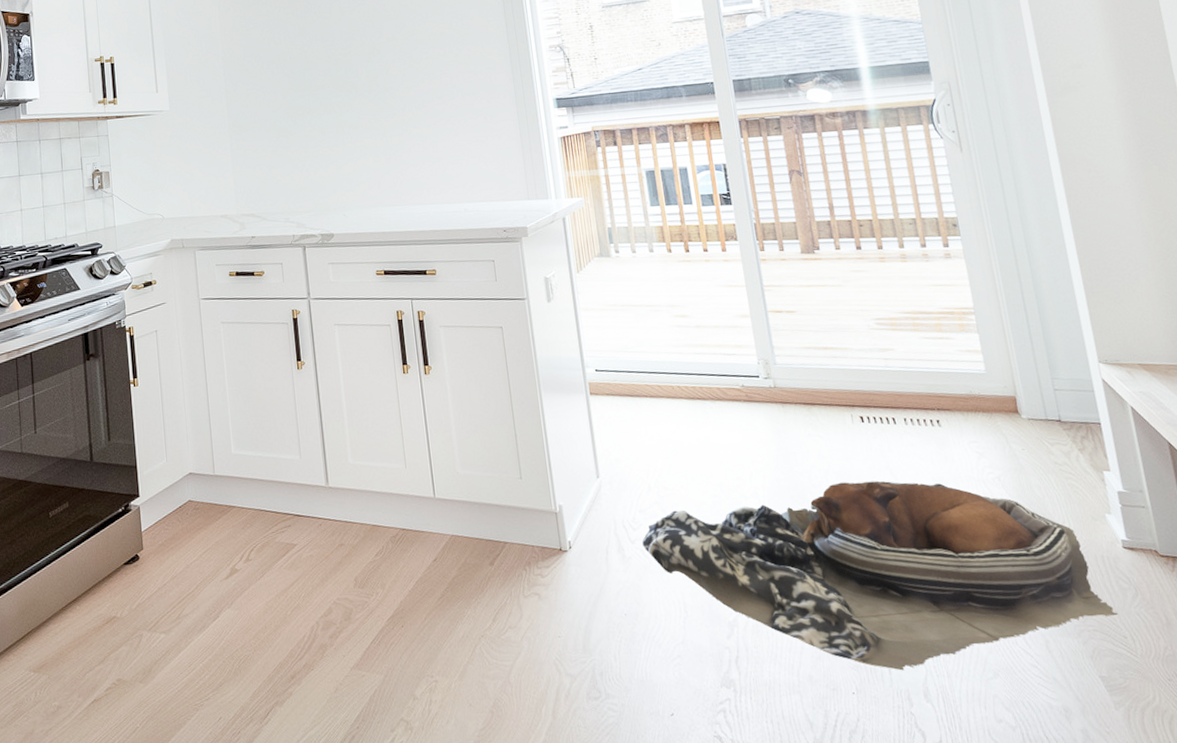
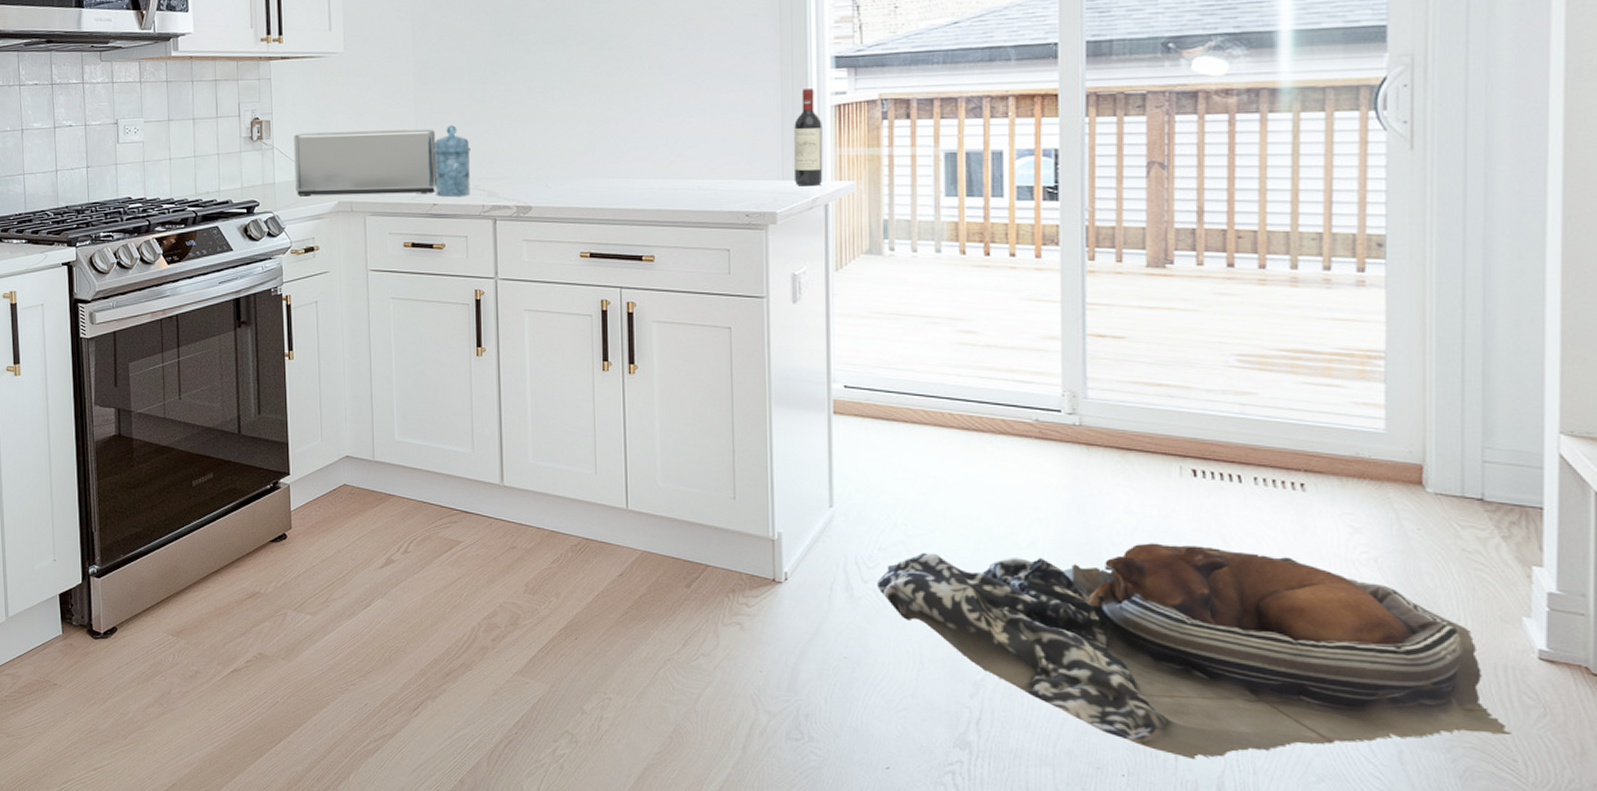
toaster: none [130,172,254,237] -> present [293,129,437,197]
canister: none [248,168,282,230] -> present [433,125,470,198]
wine bottle: none [532,125,559,204] -> present [793,89,823,186]

